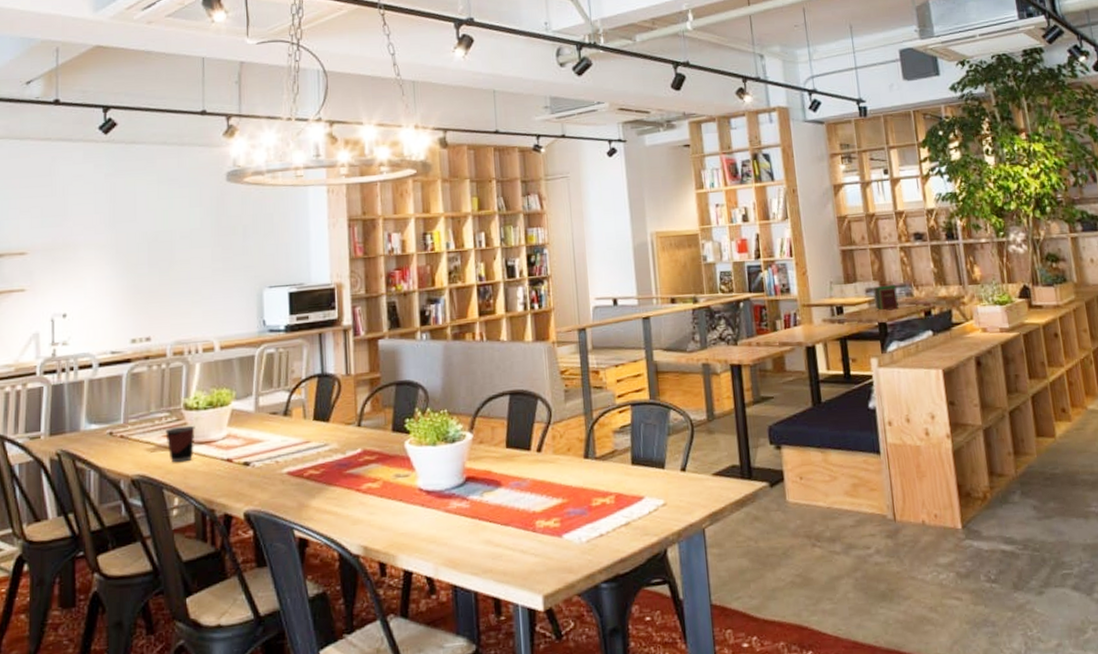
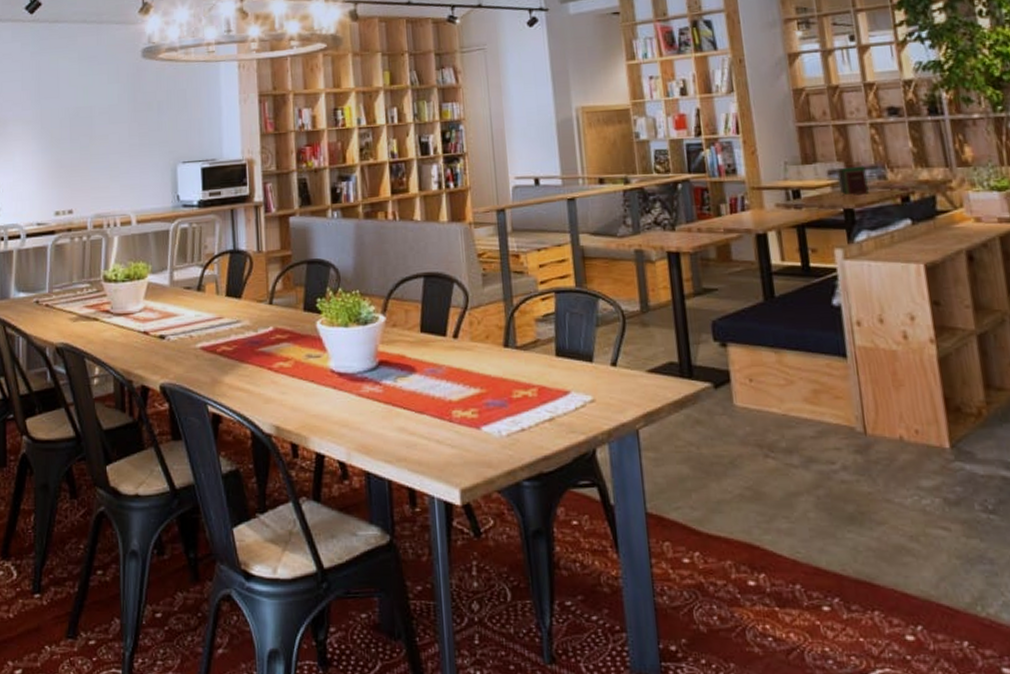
cup: present [165,425,195,463] -> none [86,297,114,333]

